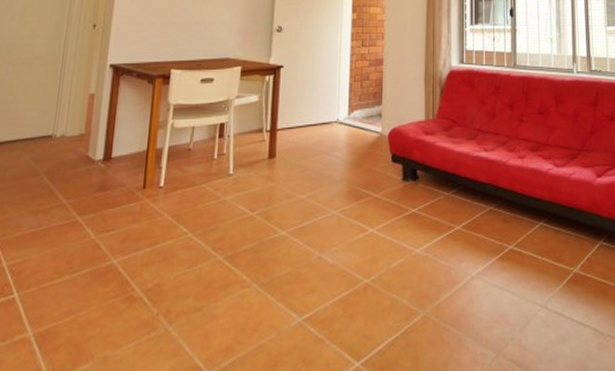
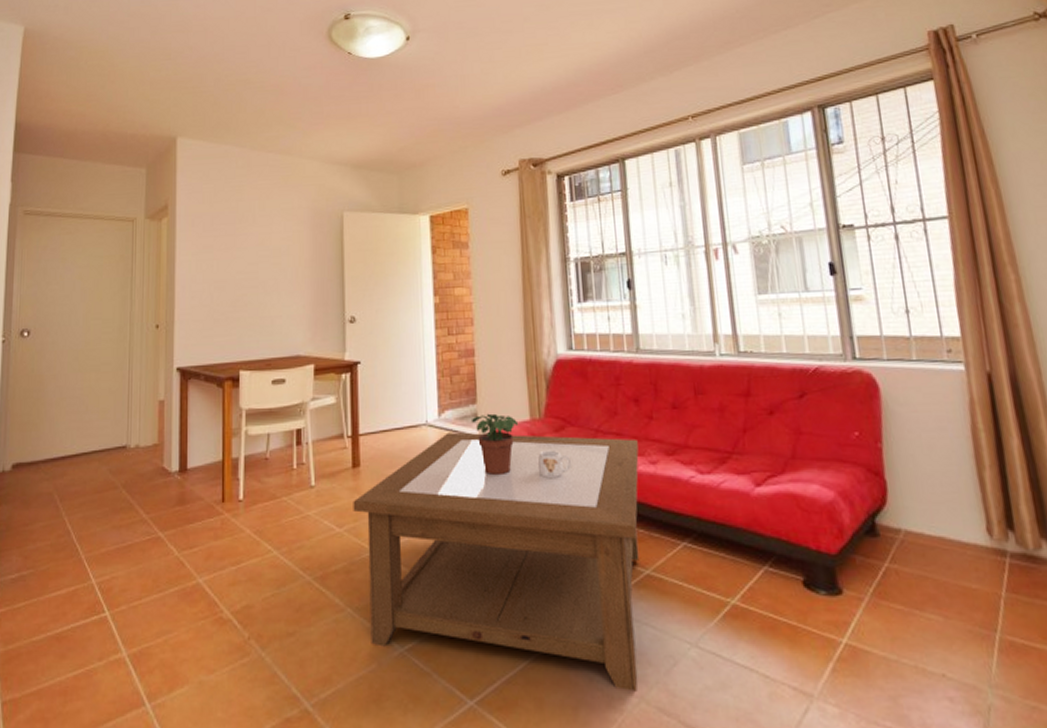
coffee table: none [266,129,510,348] -> present [353,432,640,692]
potted plant: none [375,114,416,167] -> present [470,413,519,476]
mug: none [428,145,457,169] -> present [537,449,572,478]

